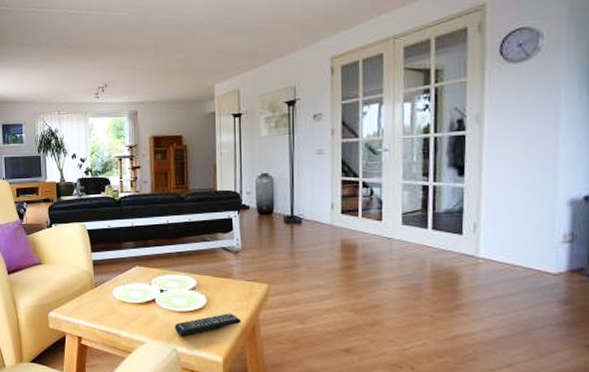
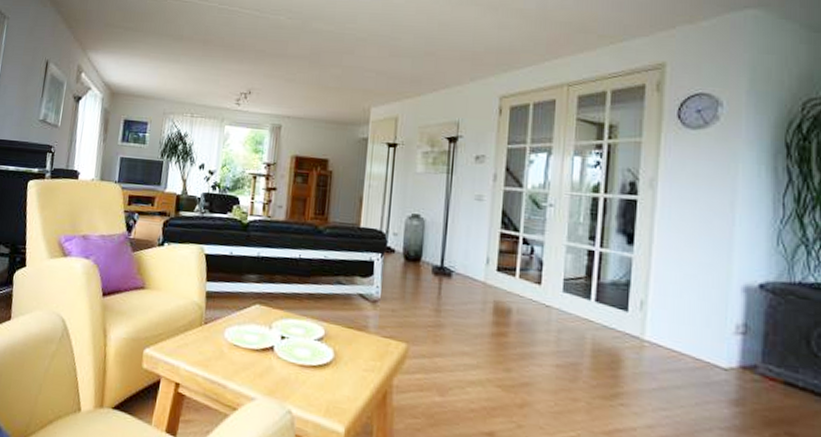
remote control: present [175,313,241,335] -> none [292,373,372,395]

